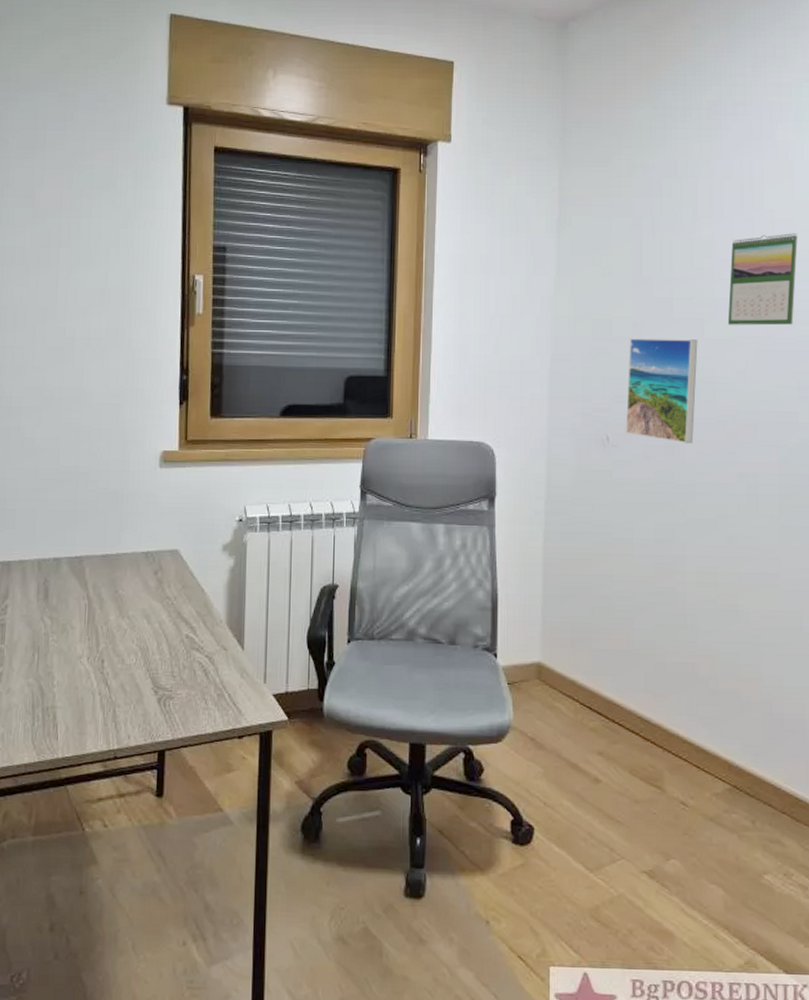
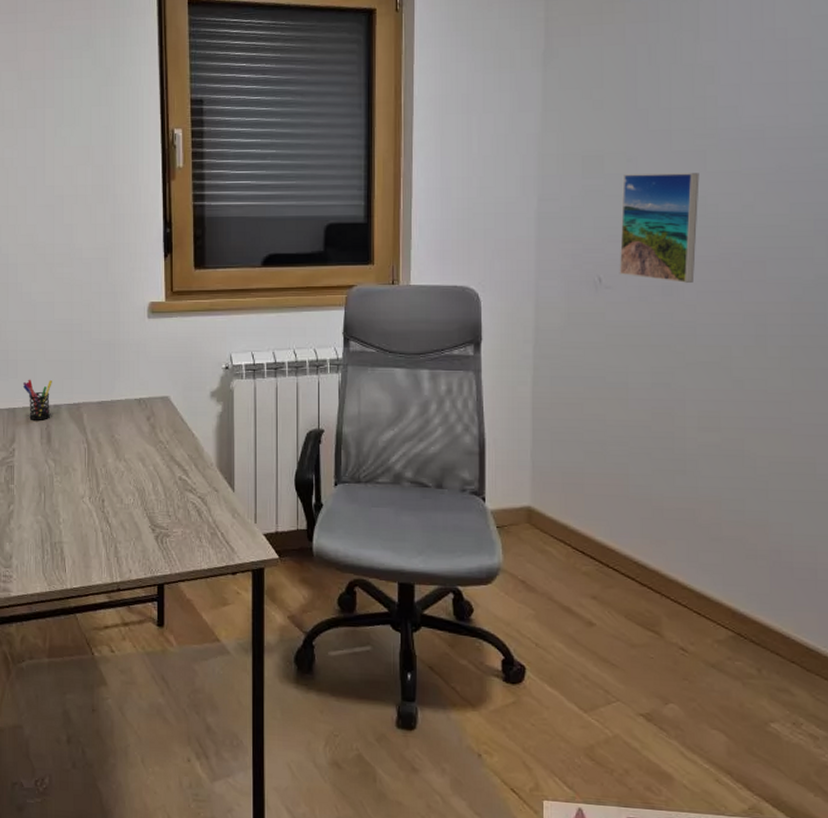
pen holder: none [21,530,53,575] -> present [23,379,52,420]
calendar: present [727,233,798,326] -> none [733,52,815,156]

